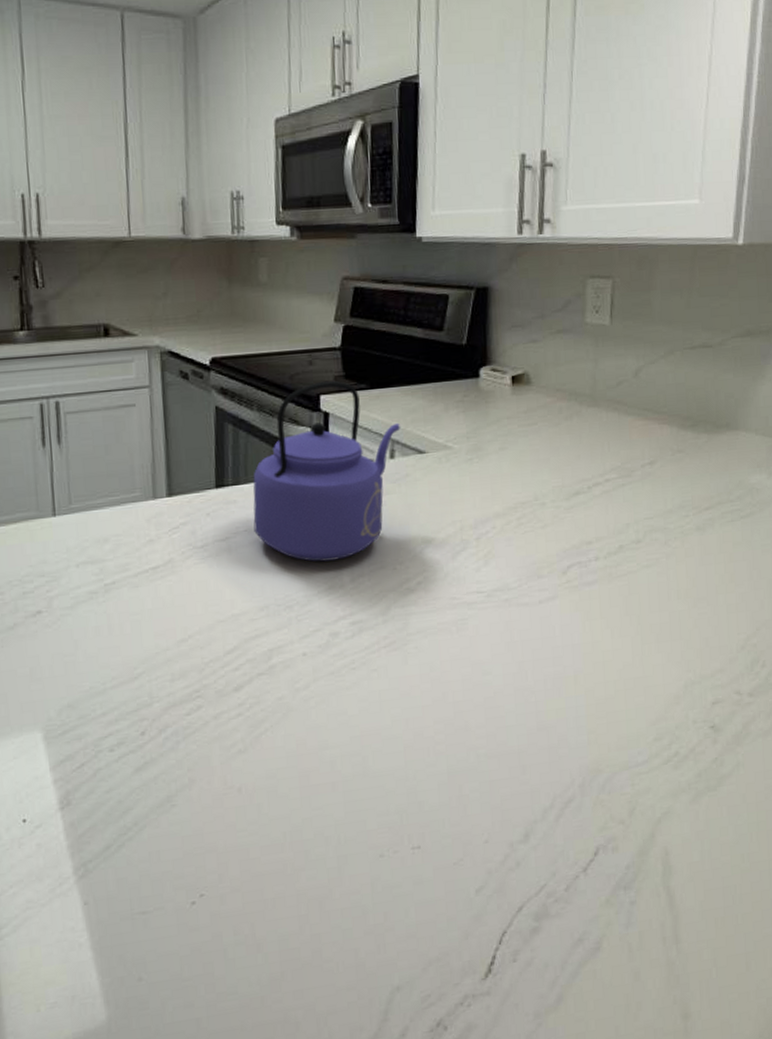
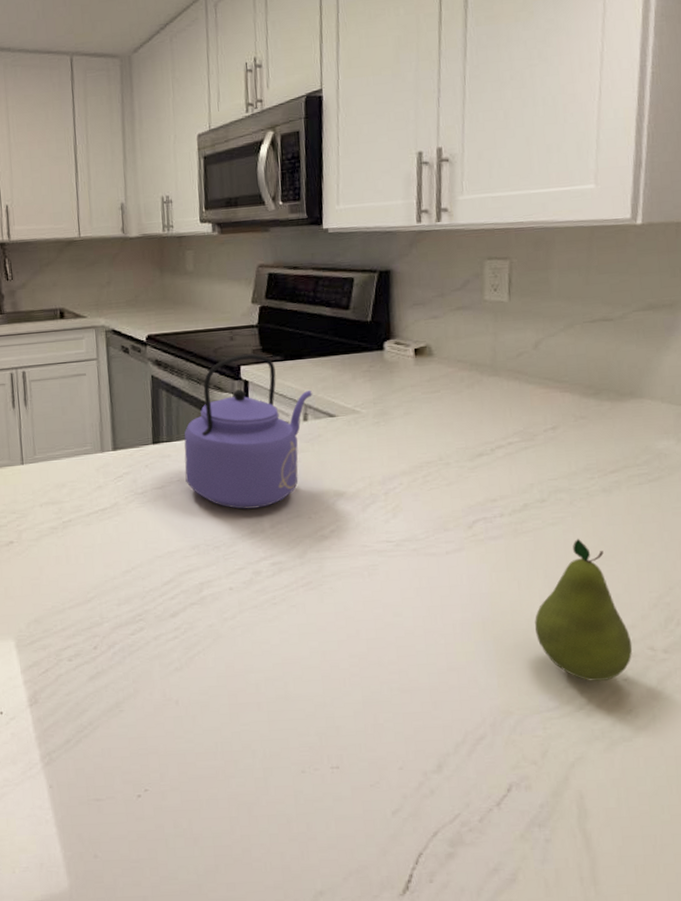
fruit: none [626,580,720,731] -> present [535,538,633,681]

